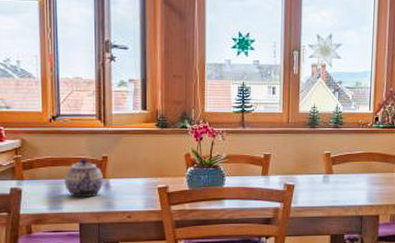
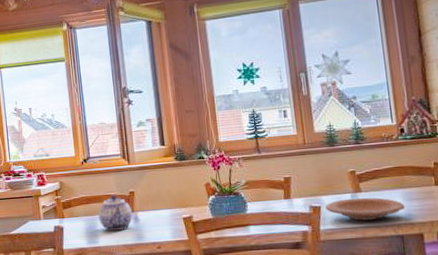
plate: none [299,179,368,201] -> present [325,197,405,221]

